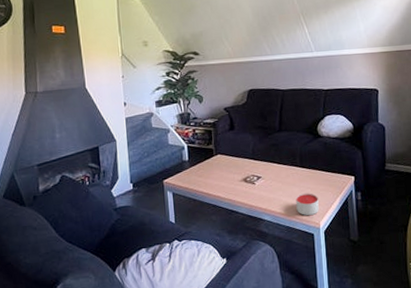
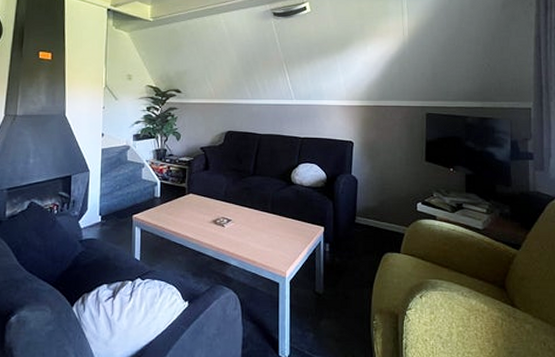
candle: present [296,193,319,215] -> none [264,240,286,263]

